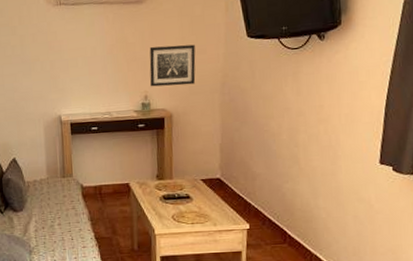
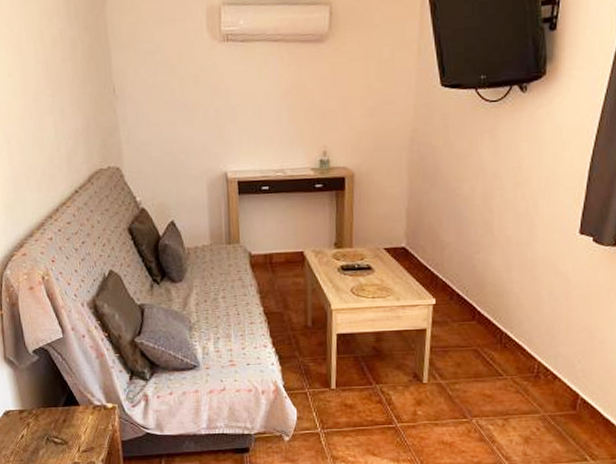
wall art: present [149,44,196,87] -> none [329,93,382,141]

